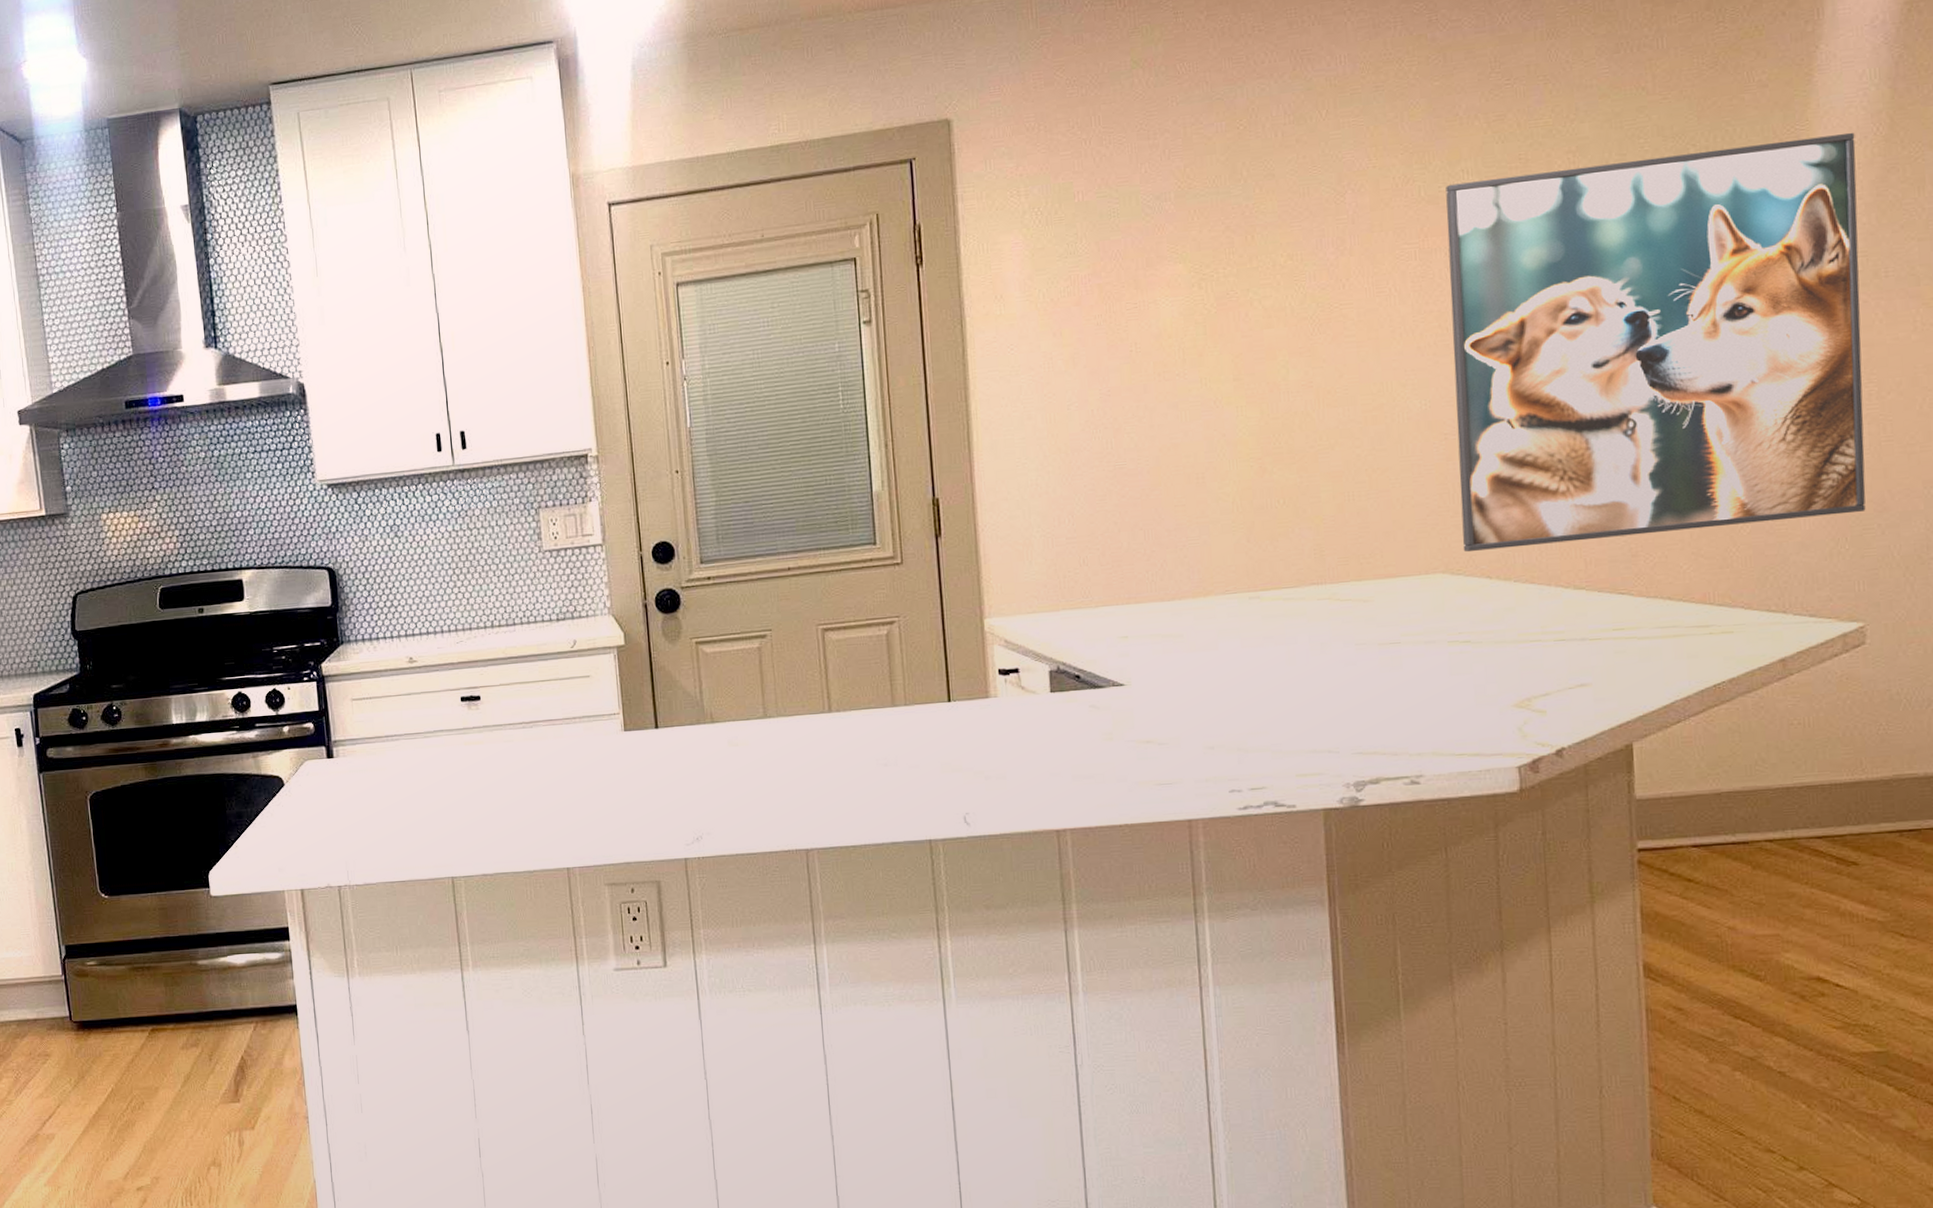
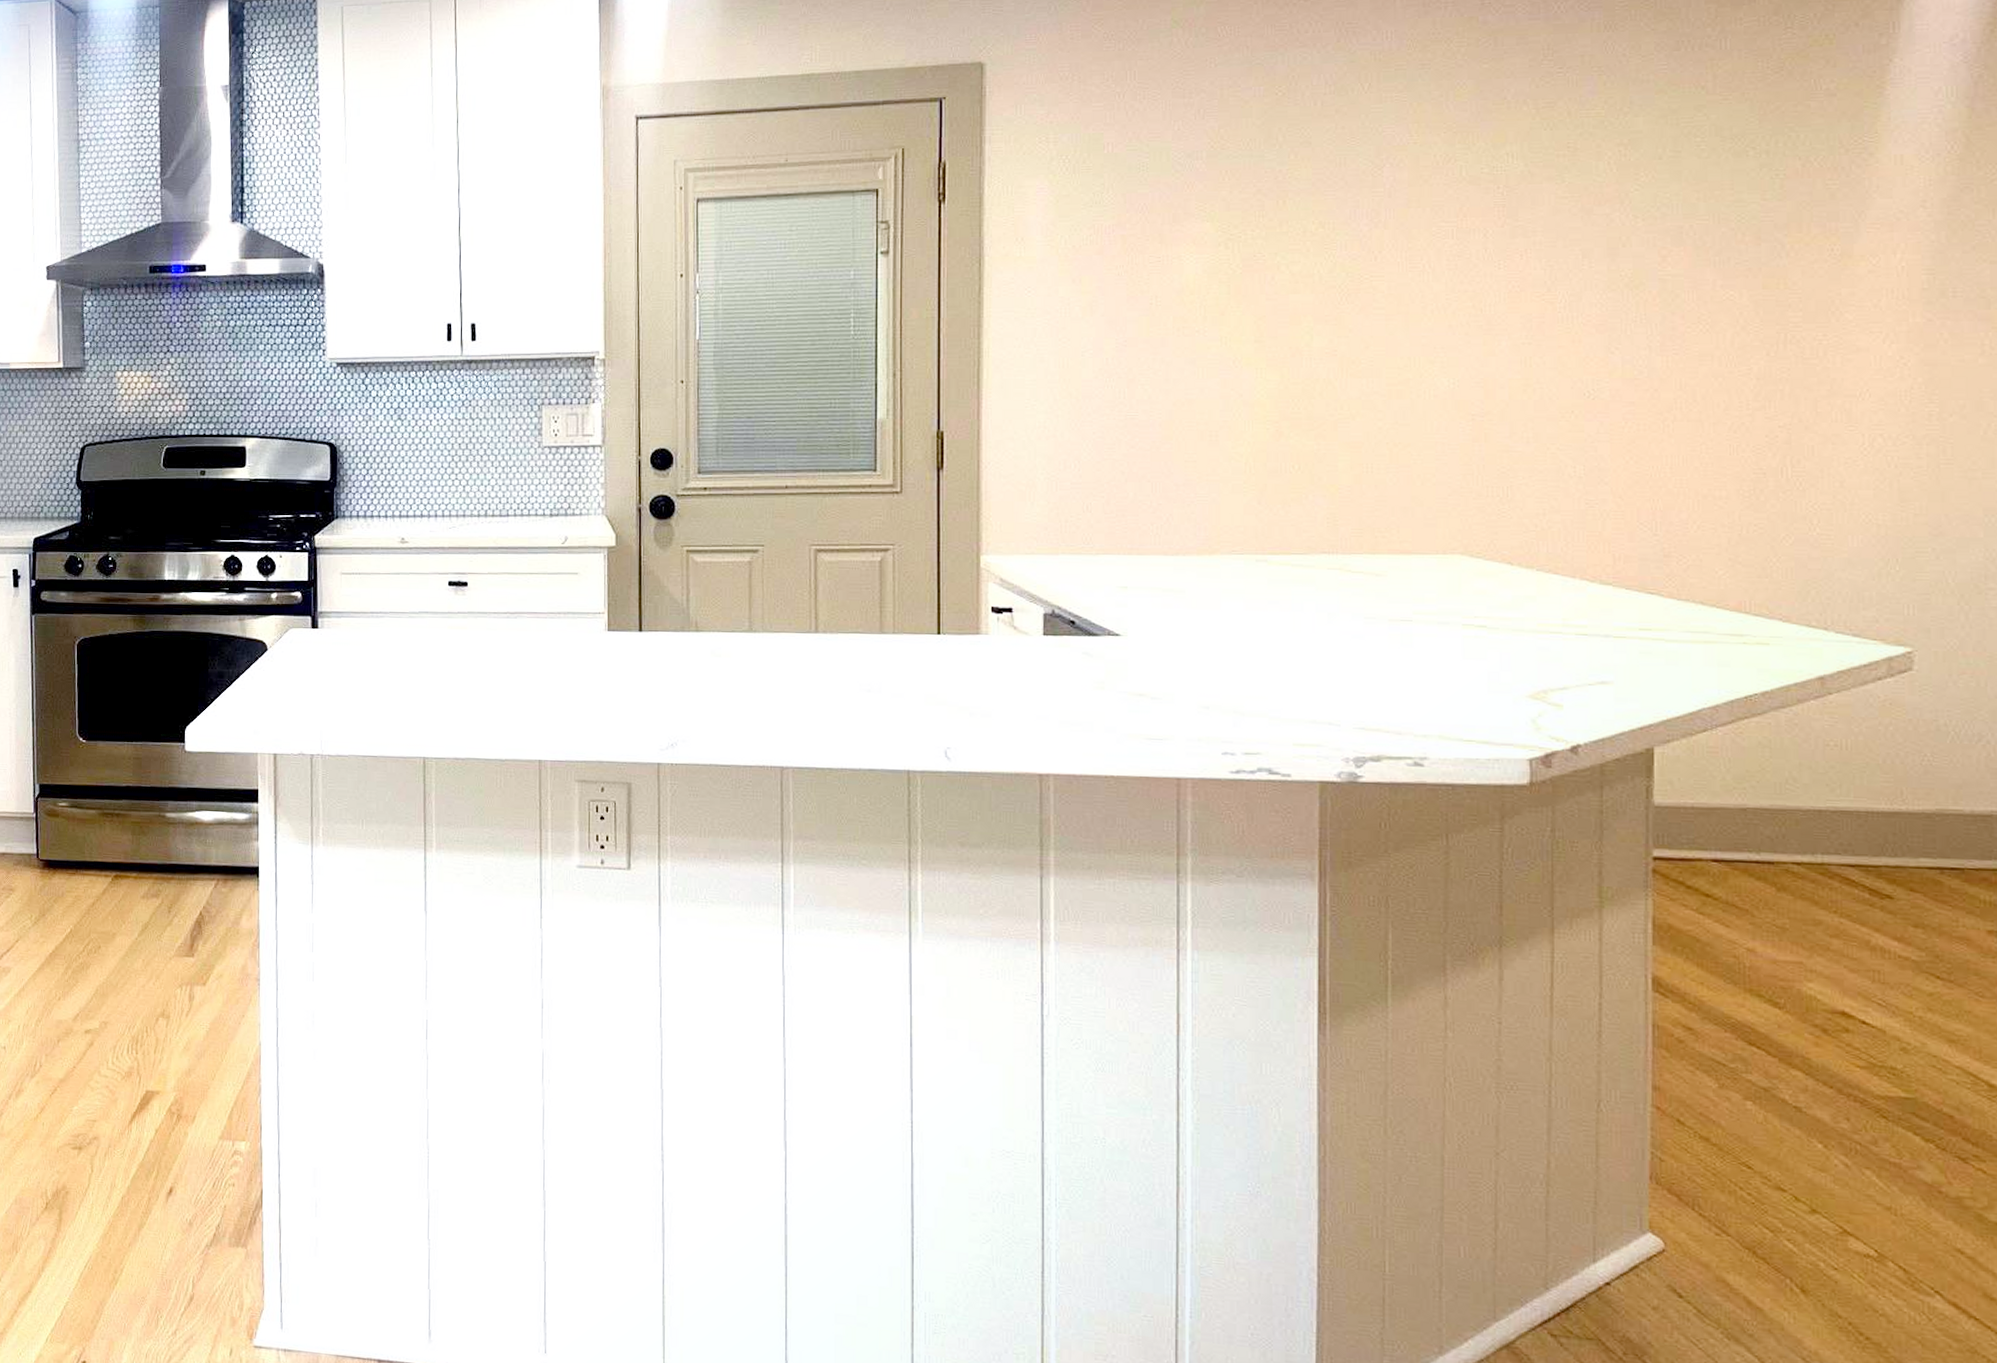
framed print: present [1445,132,1866,553] -> none [1484,148,1927,536]

